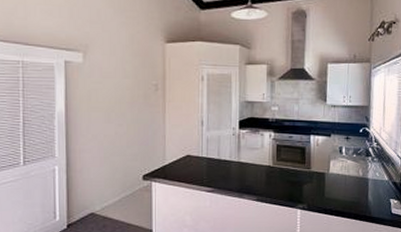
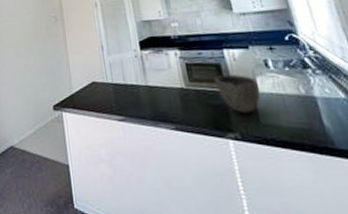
bowl: none [298,158,331,189] -> present [214,75,261,113]

